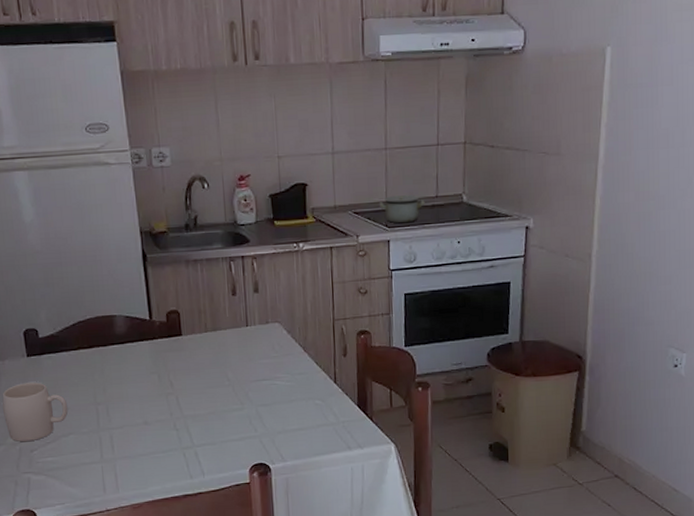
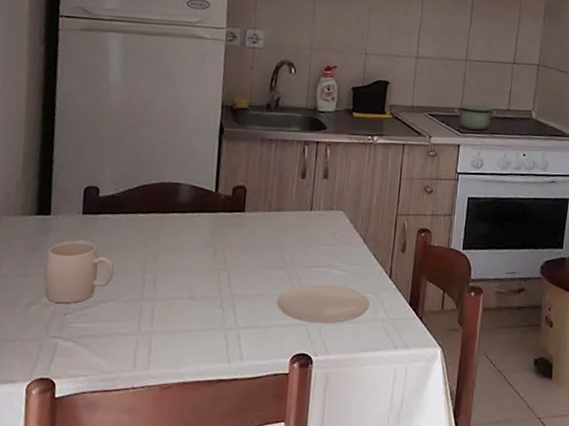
plate: none [228,395,318,434] -> present [277,284,370,324]

